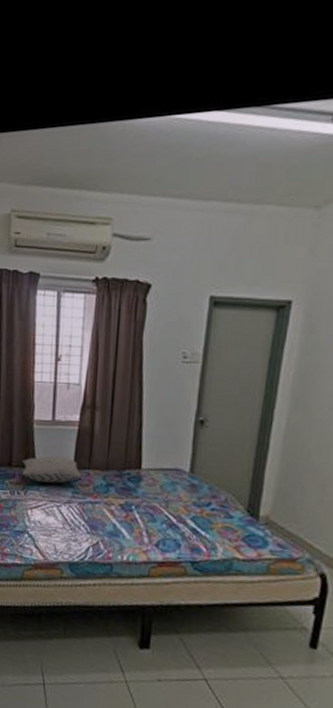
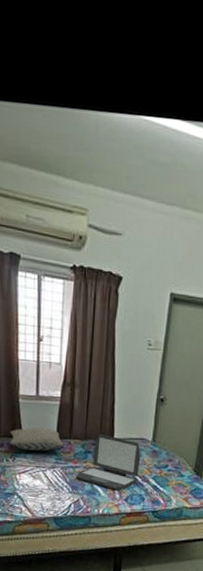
laptop: none [95,464,176,534] -> present [75,434,141,491]

